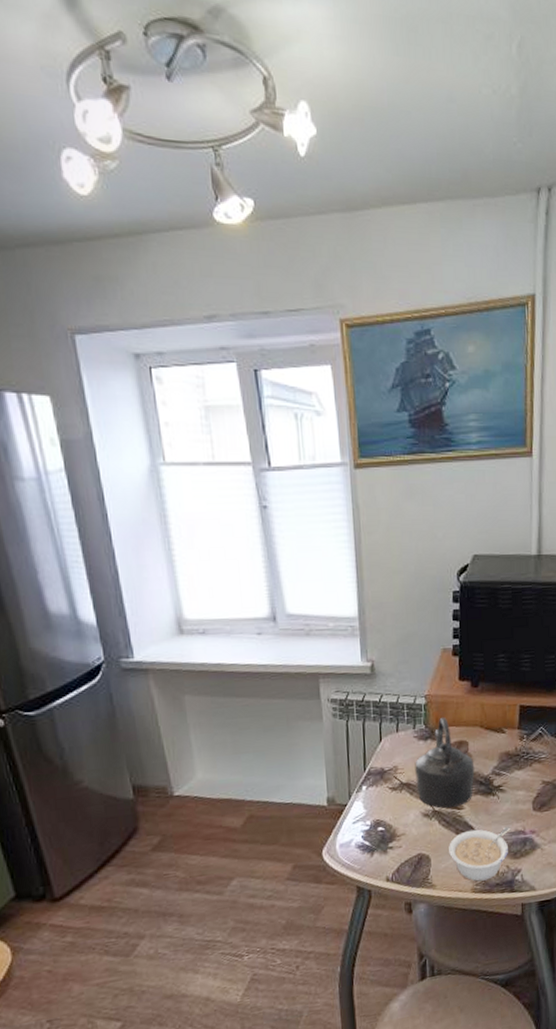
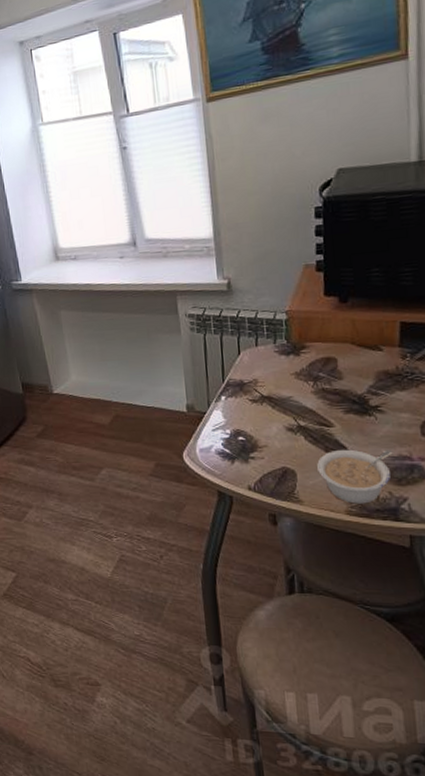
kettle: present [415,718,475,809] -> none [276,333,346,424]

